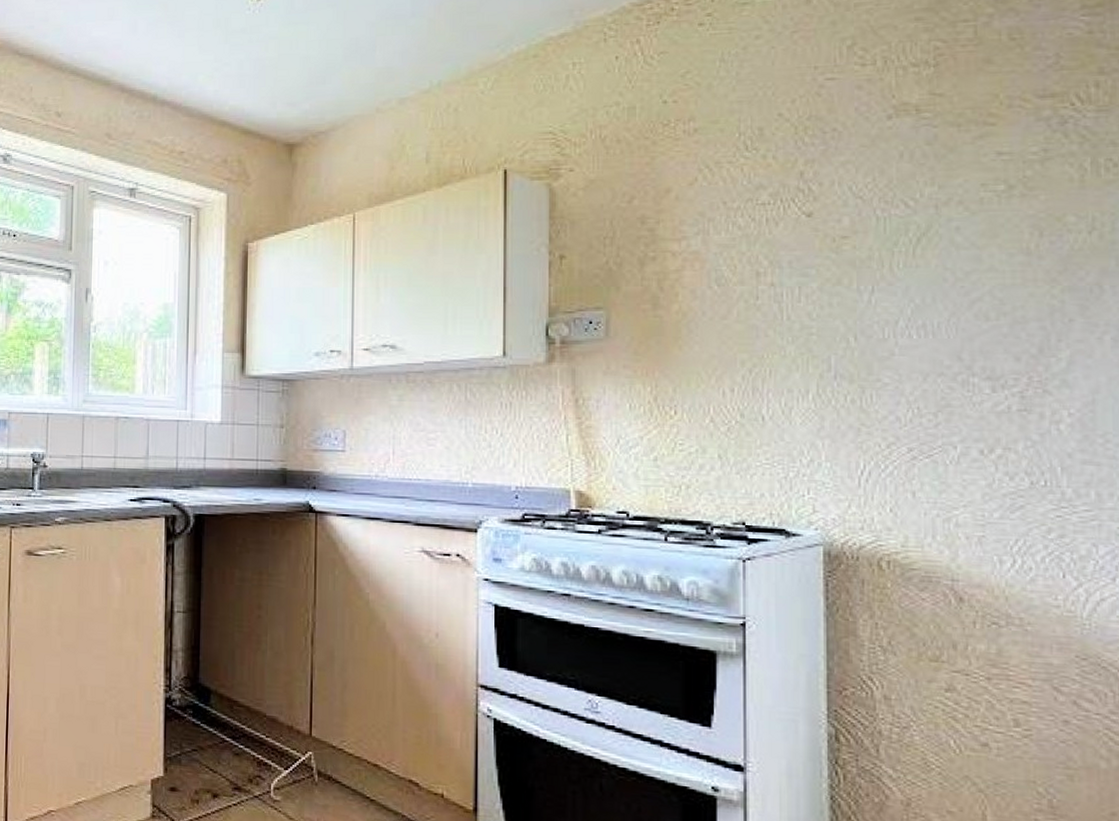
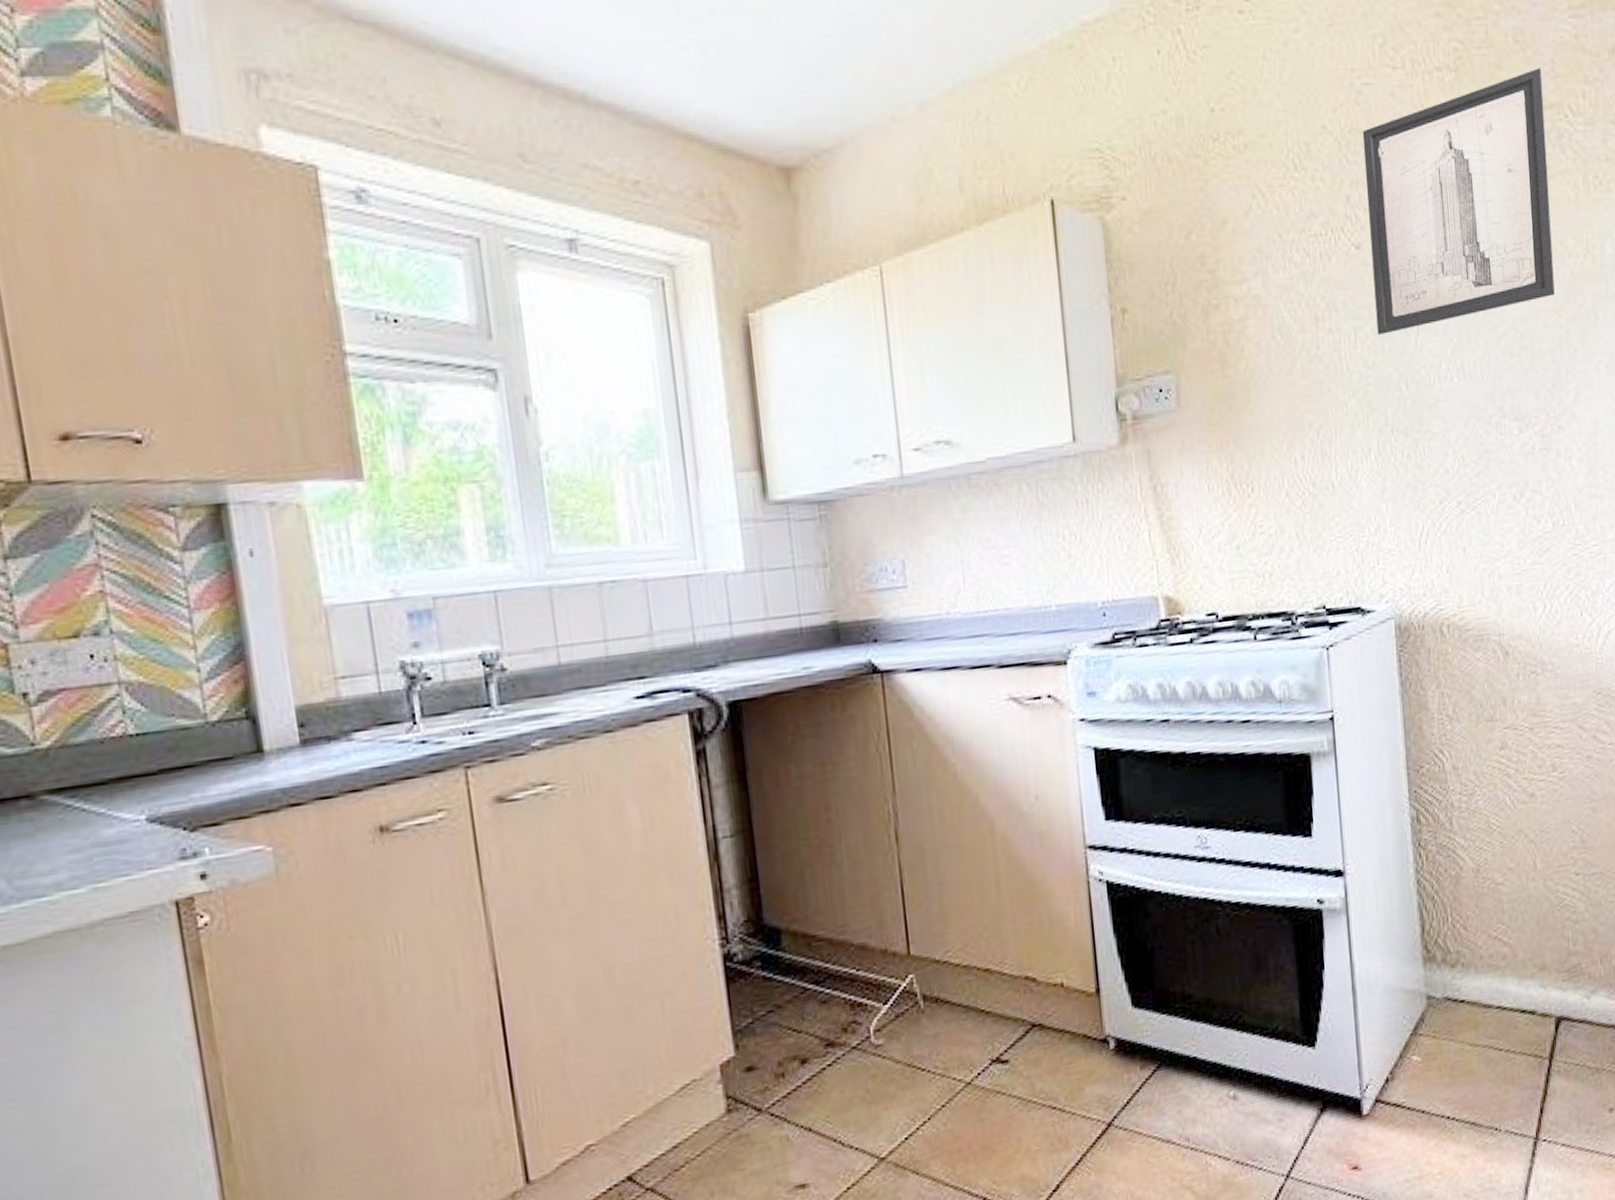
wall art: none [822,61,1047,291] -> present [1362,68,1555,335]

